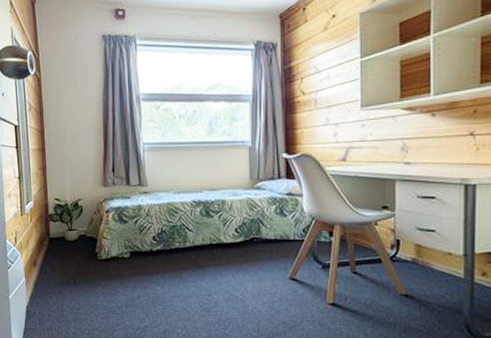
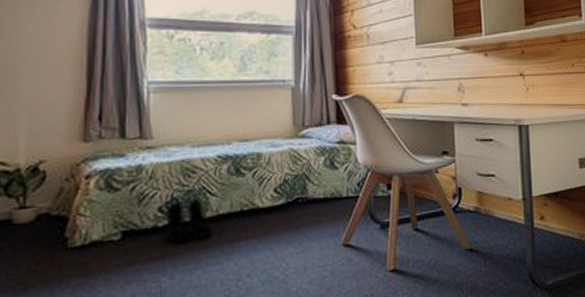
boots: none [158,232,191,263] -> present [165,198,214,243]

